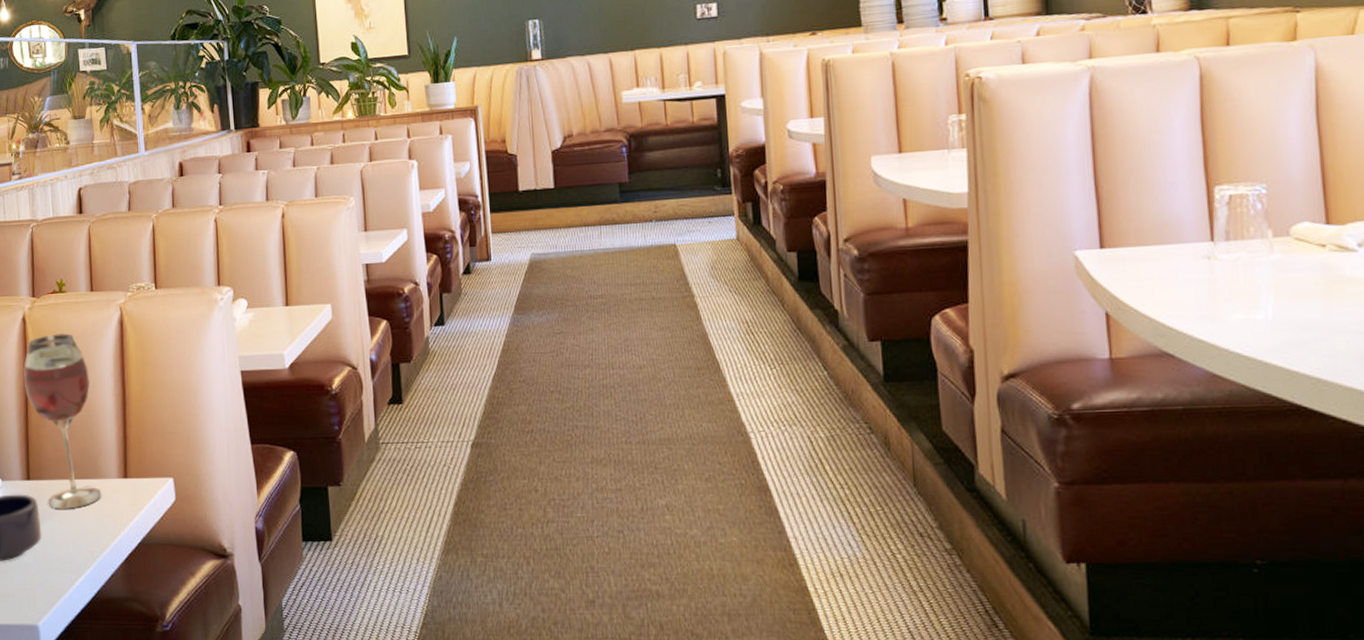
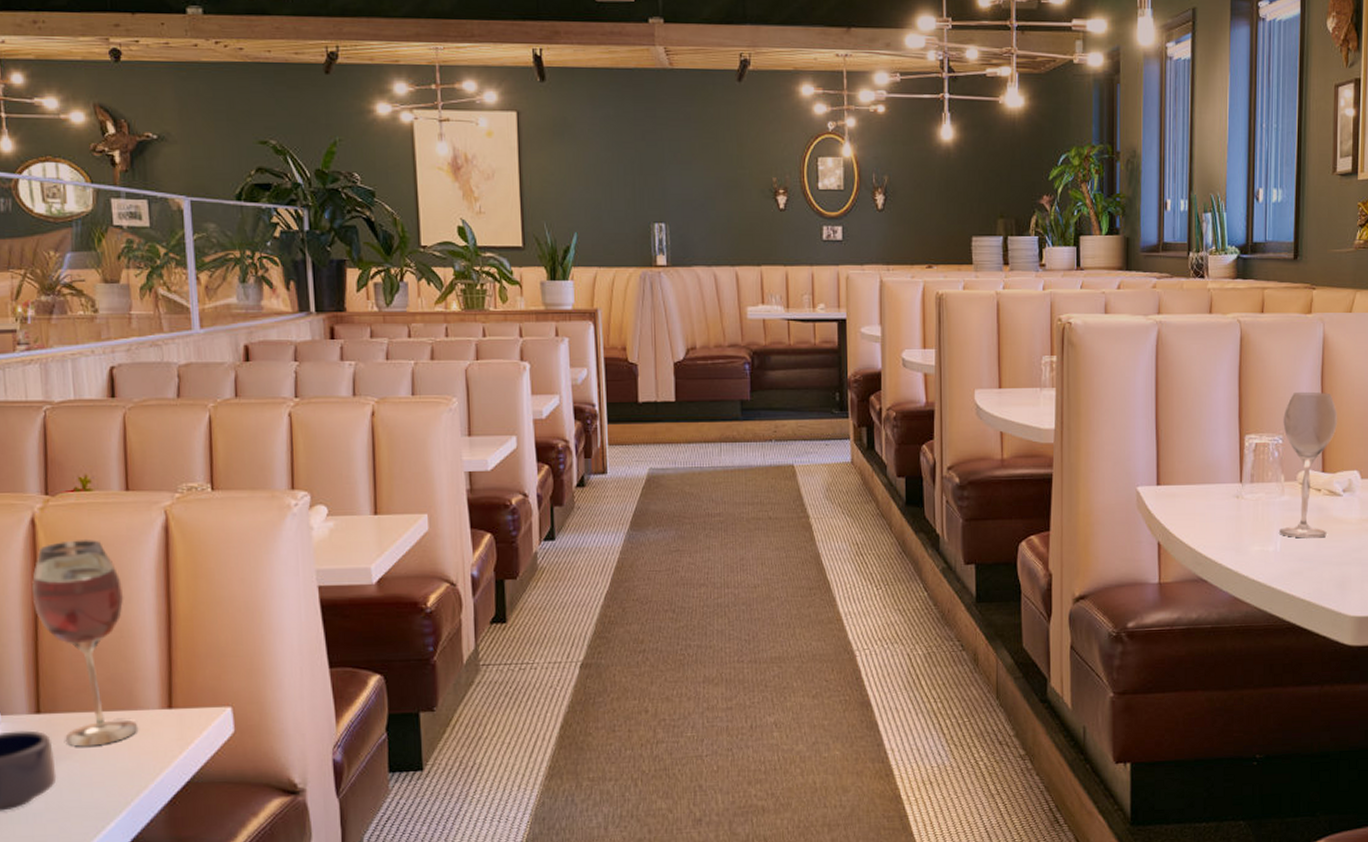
wineglass: none [1265,130,1345,304] -> present [1279,391,1338,538]

